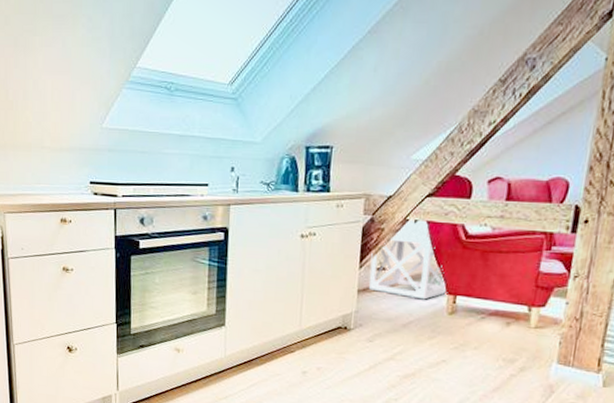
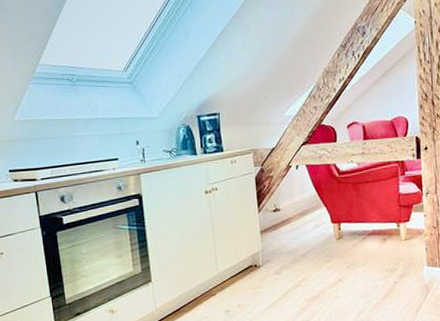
side table: present [368,219,448,300] -> none [266,164,333,231]

